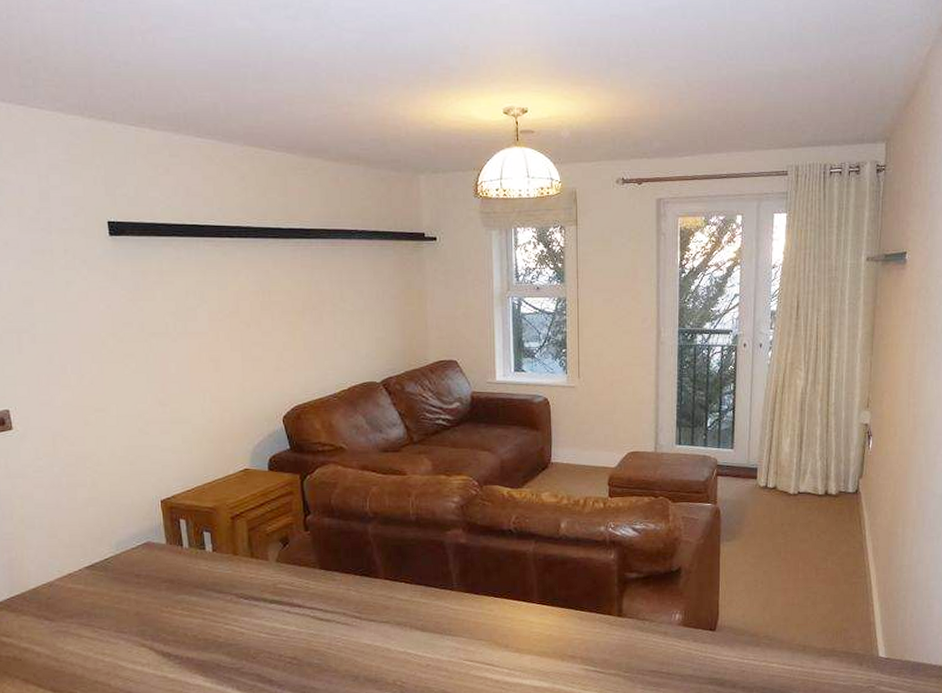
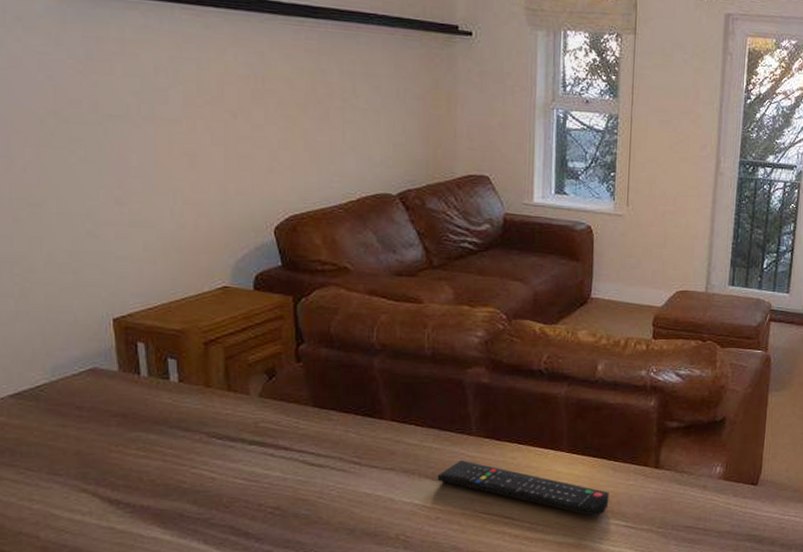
remote control: none [426,613,578,662] -> present [437,460,609,516]

